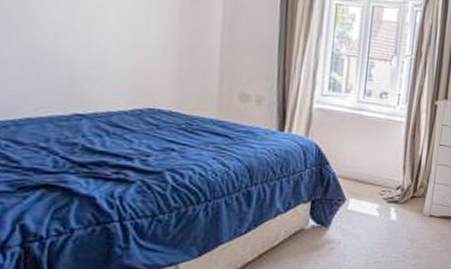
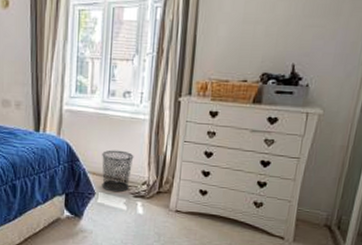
waste bin: none [353,152,389,198] -> present [102,150,134,192]

